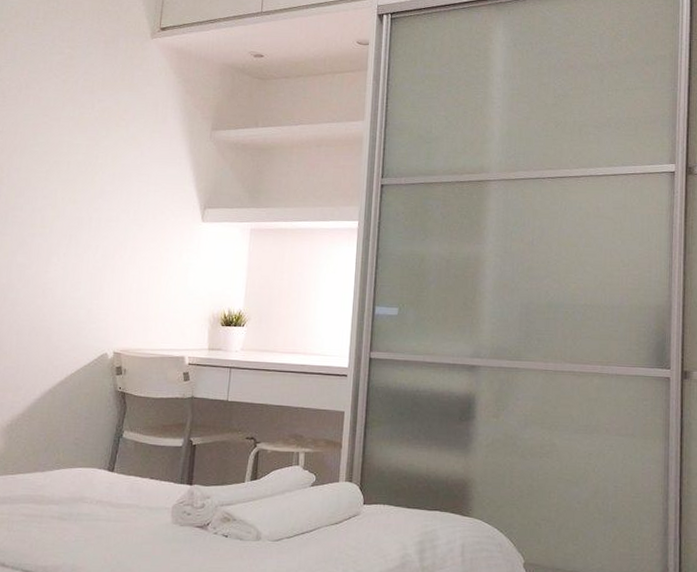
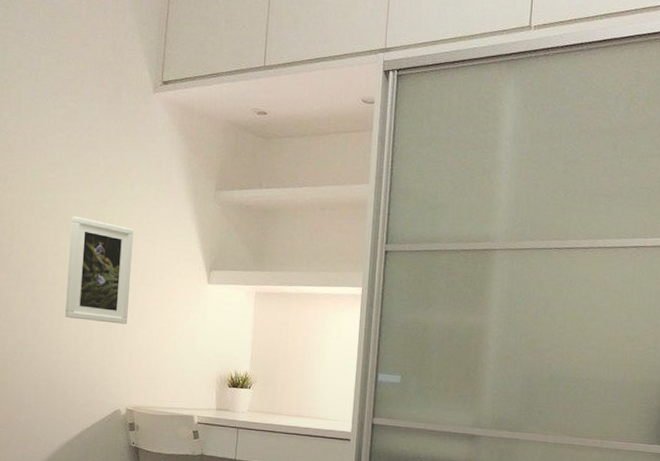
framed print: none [53,158,128,265] -> present [65,216,134,325]

